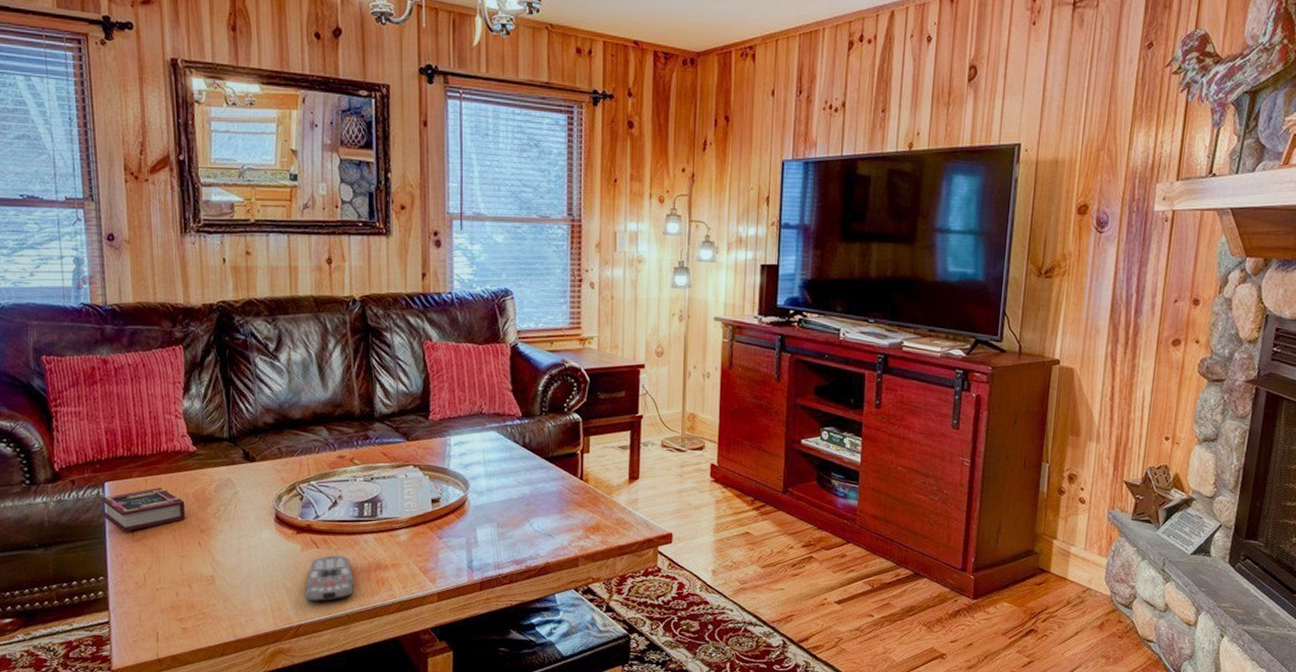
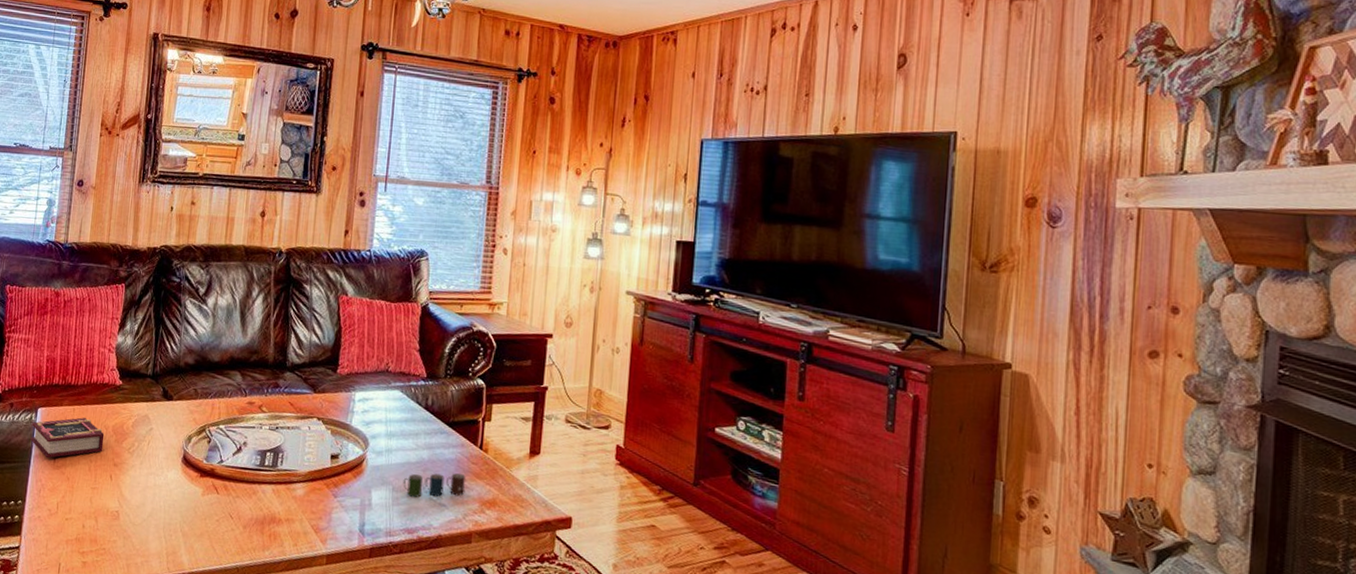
remote control: present [304,555,354,602] -> none [199,503,248,551]
cup: none [507,504,568,532] -> present [403,473,465,498]

